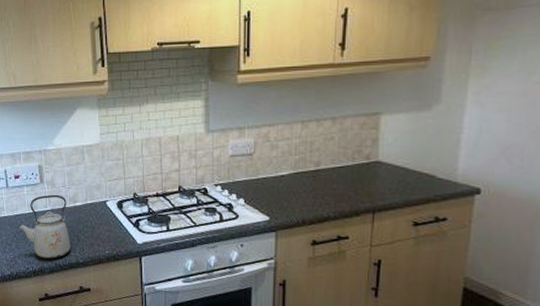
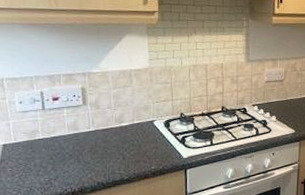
kettle: present [17,194,70,259] -> none [54,116,115,178]

